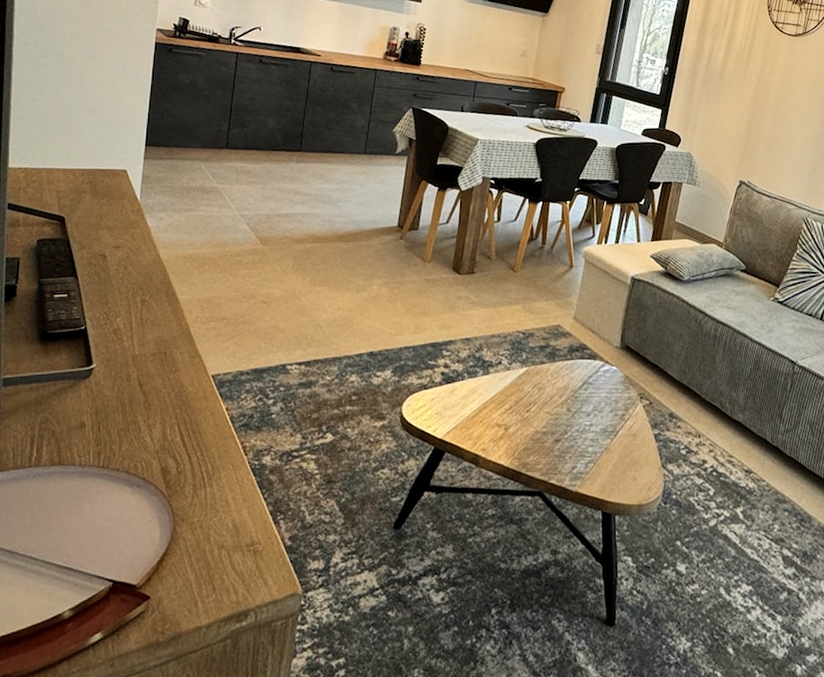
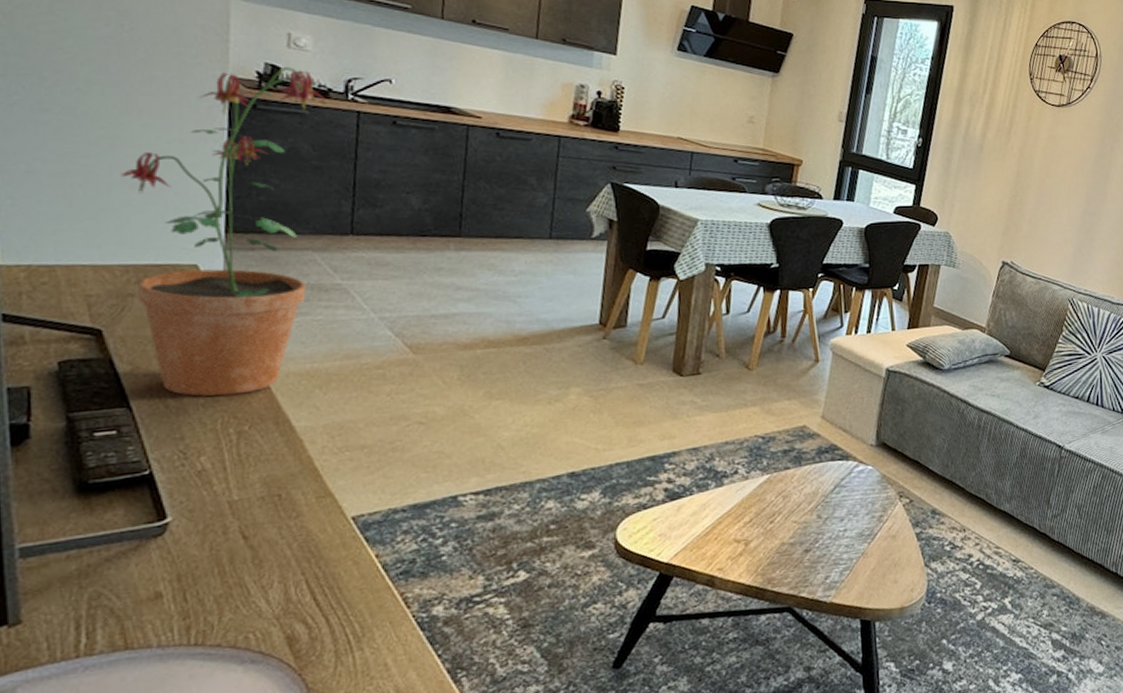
potted plant: none [85,20,217,272] -> present [120,67,326,397]

